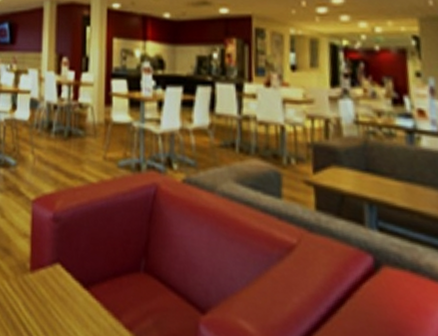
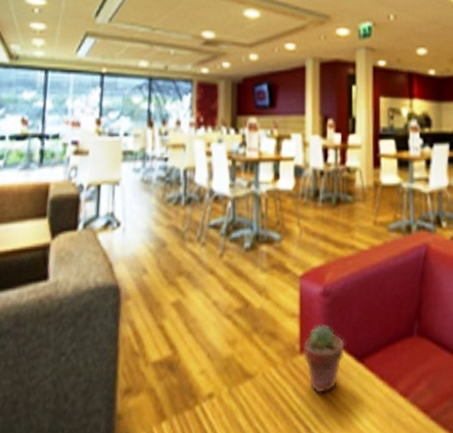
potted succulent: none [33,247,72,313] -> present [303,325,345,394]

